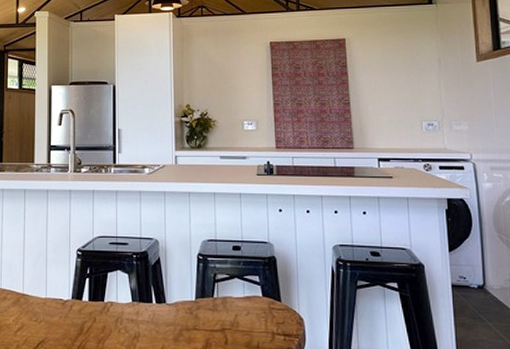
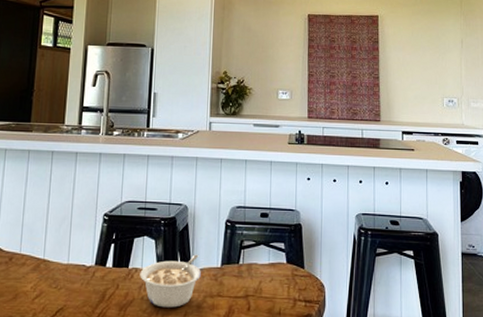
legume: none [115,288,177,341] -> present [140,254,202,308]

